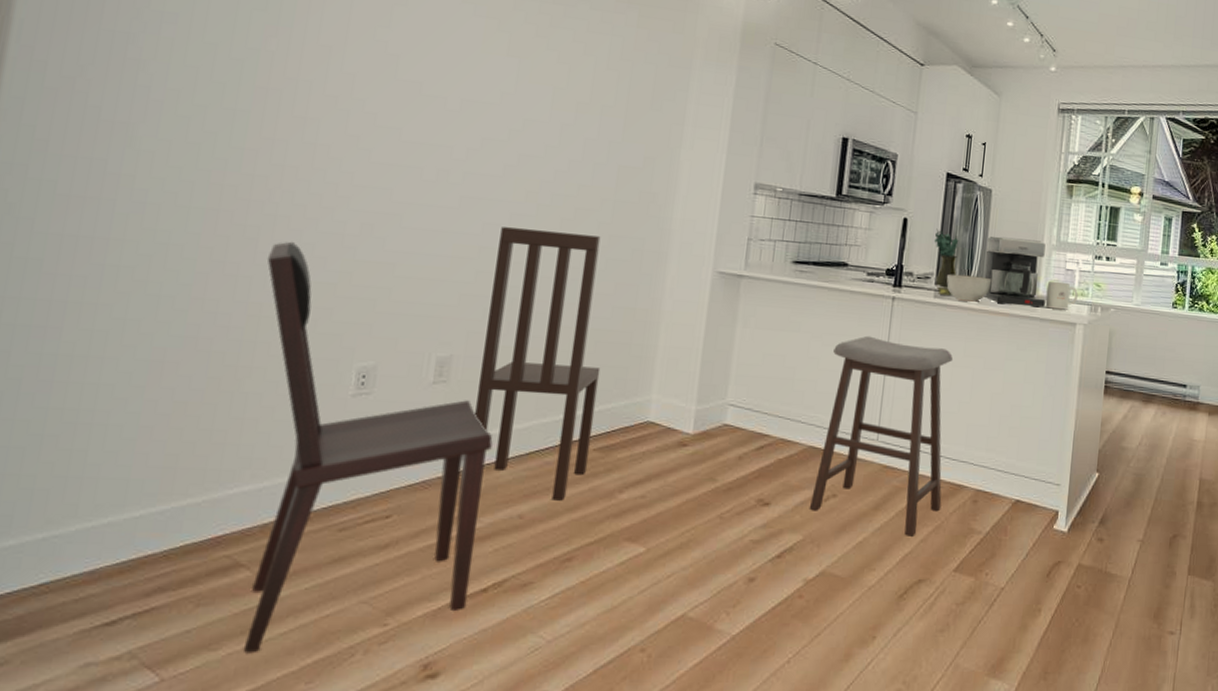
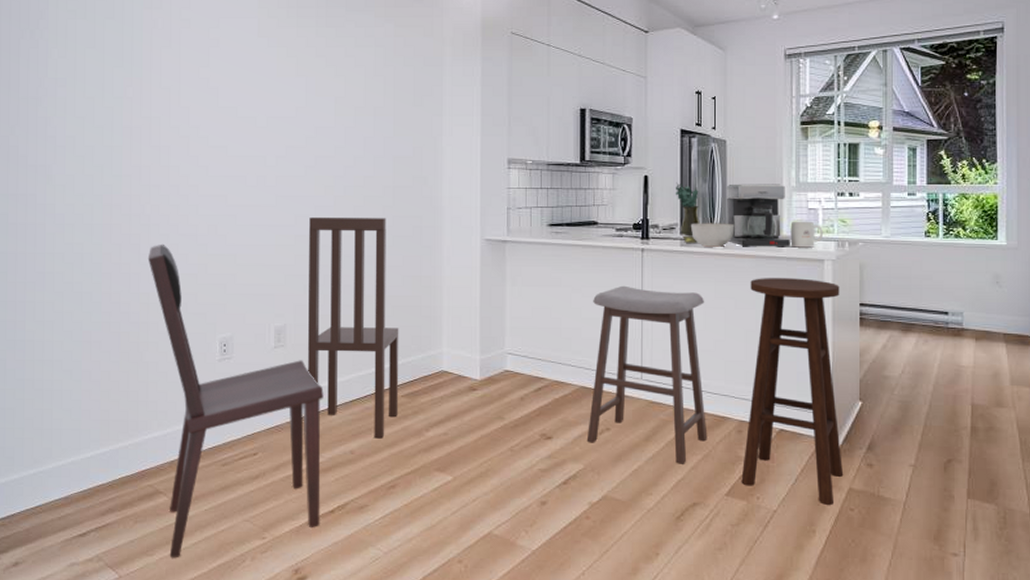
bar stool: none [971,337,1089,582] -> present [741,278,844,505]

